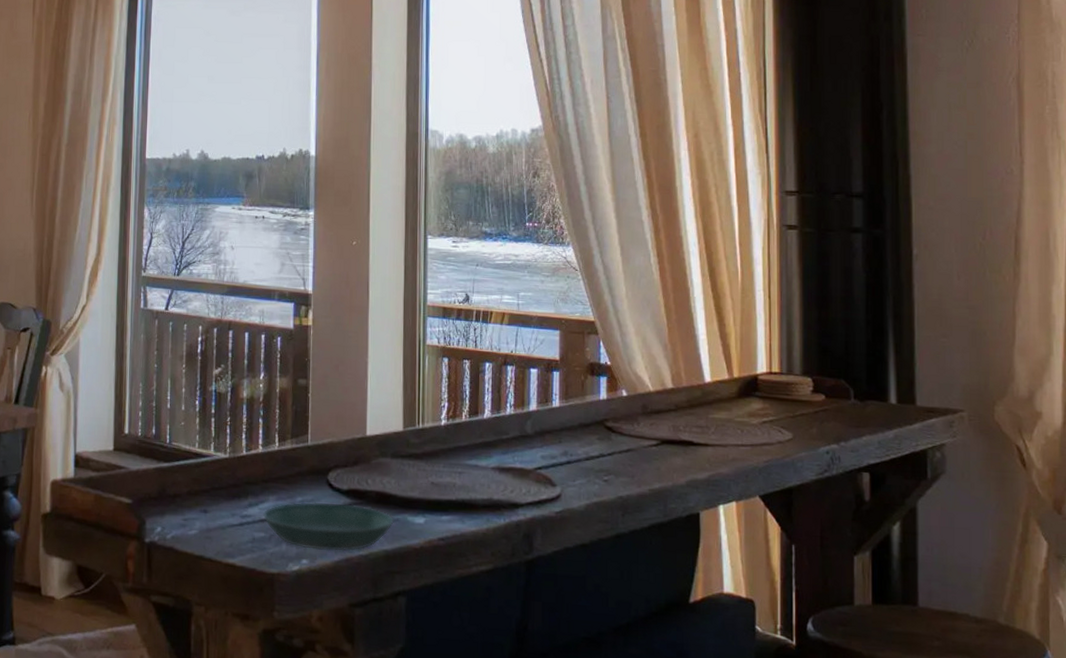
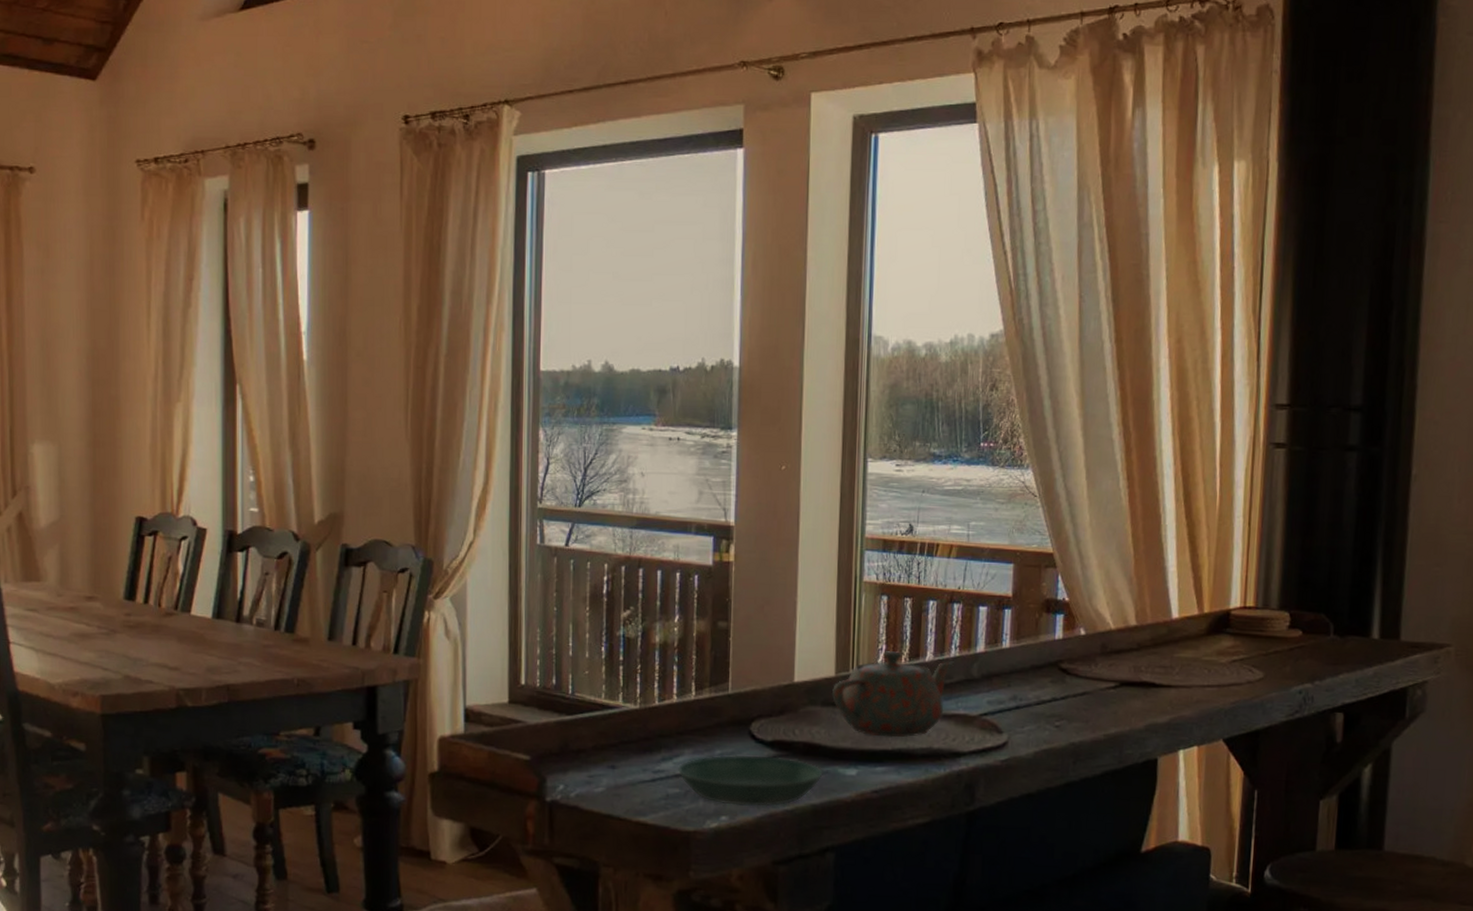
teapot: none [400,408,510,489] -> present [831,651,954,738]

